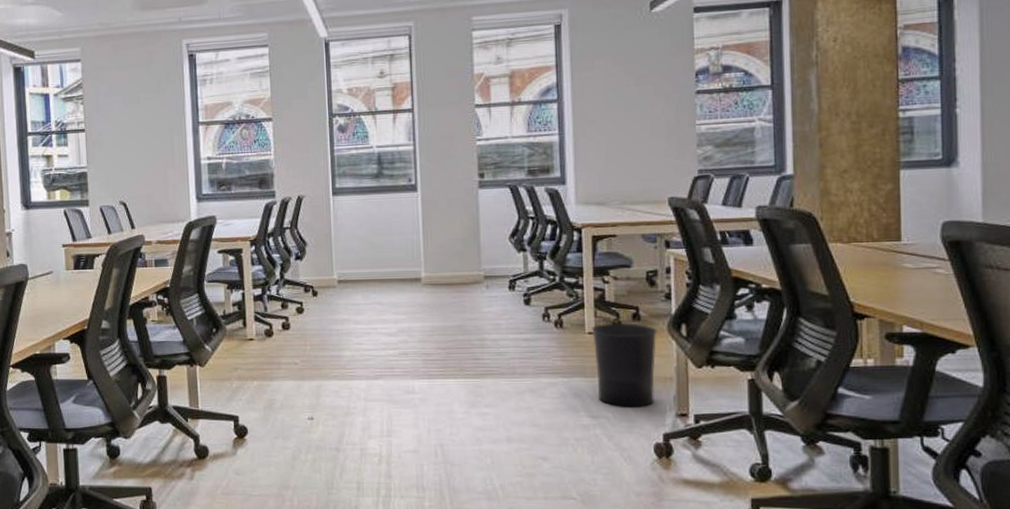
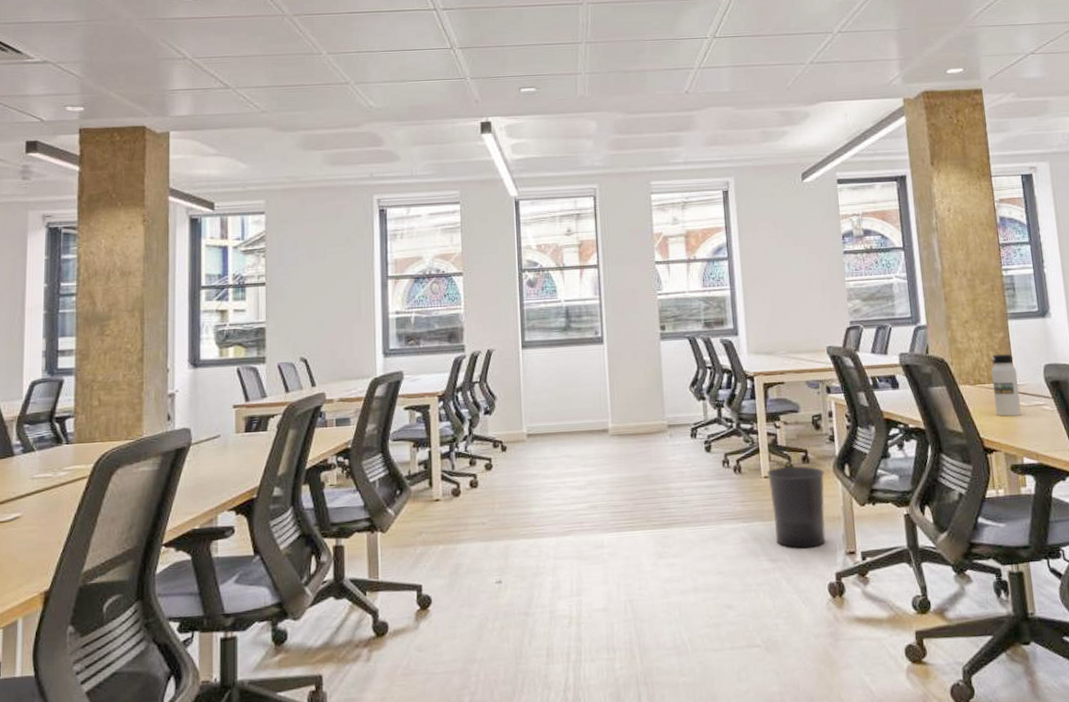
water bottle: none [871,209,906,280] -> present [991,354,1021,417]

